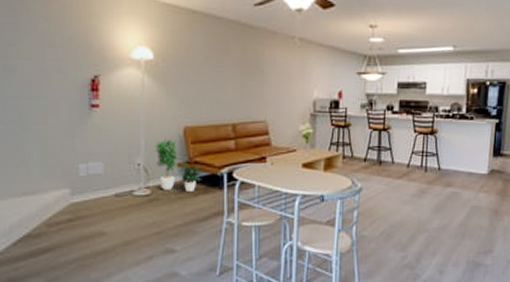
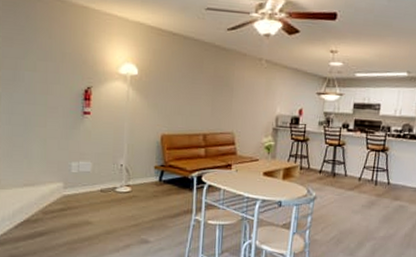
potted plant: present [155,138,201,193] -> none [135,143,175,192]

